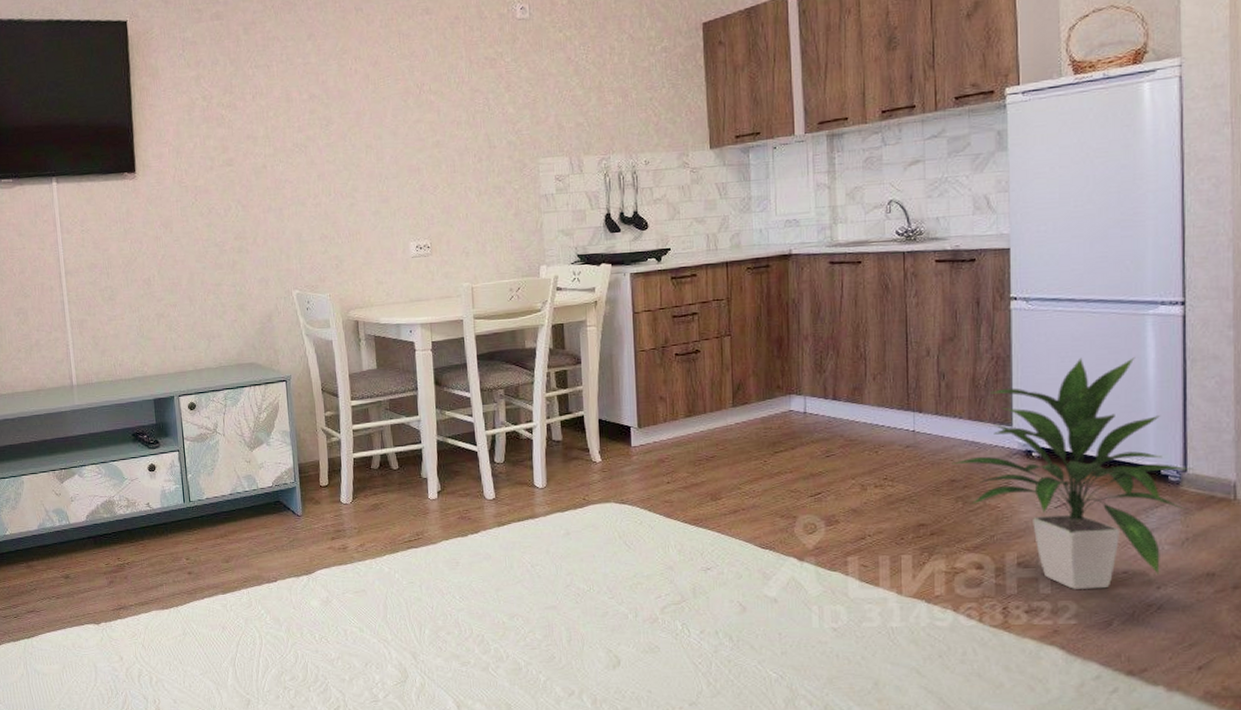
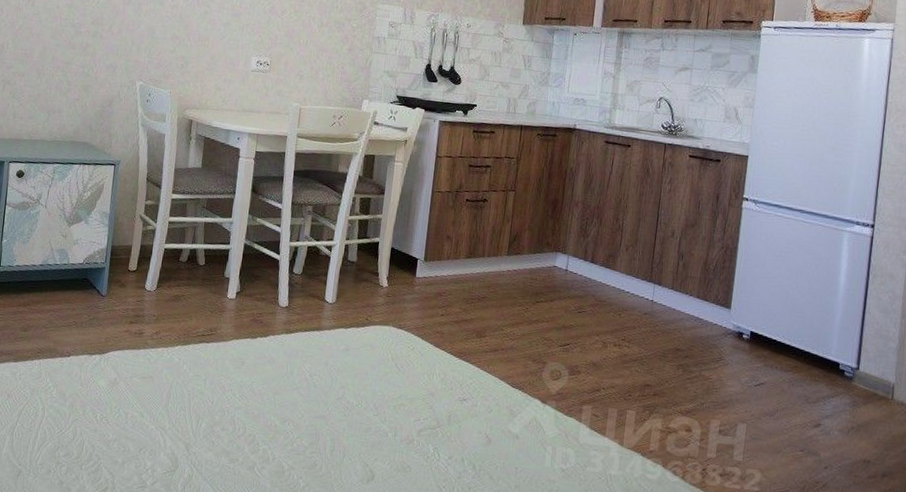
indoor plant: present [952,357,1193,589] -> none [678,259,864,463]

